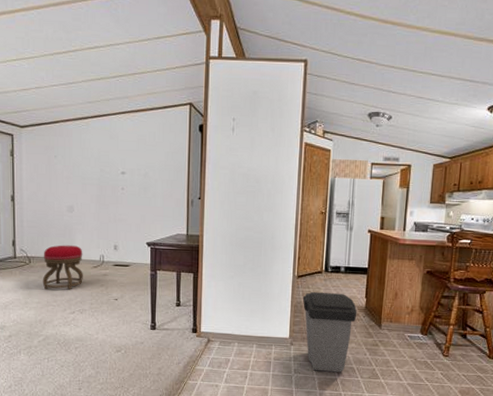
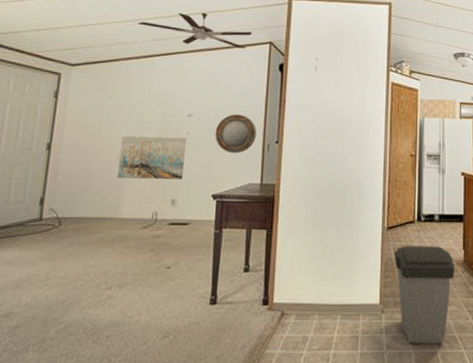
stool: present [42,245,83,290] -> none [73,201,132,260]
wall art: none [69,191,123,229] -> present [118,136,187,179]
ceiling fan: none [71,74,174,110] -> present [138,12,253,49]
home mirror: none [145,172,181,208] -> present [214,114,256,154]

